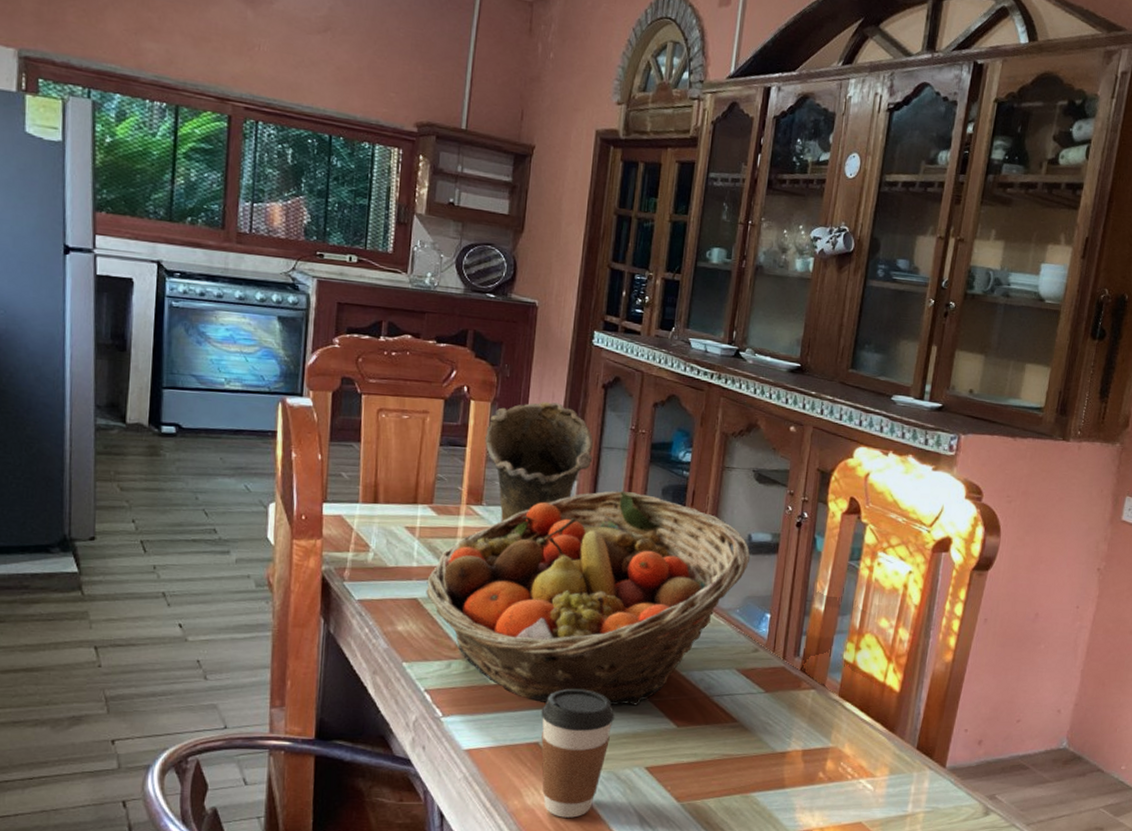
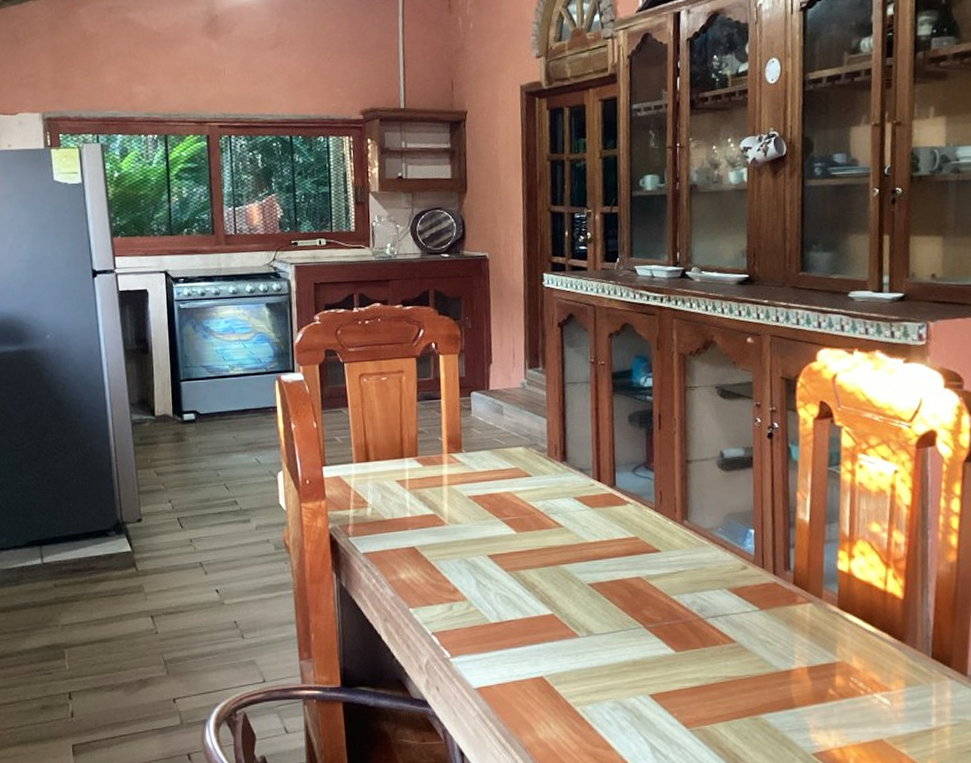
fruit basket: present [426,490,750,706] -> none [421,422,725,637]
vase: present [485,402,593,522] -> none [456,346,558,466]
coffee cup: present [541,688,615,818] -> none [541,621,613,750]

